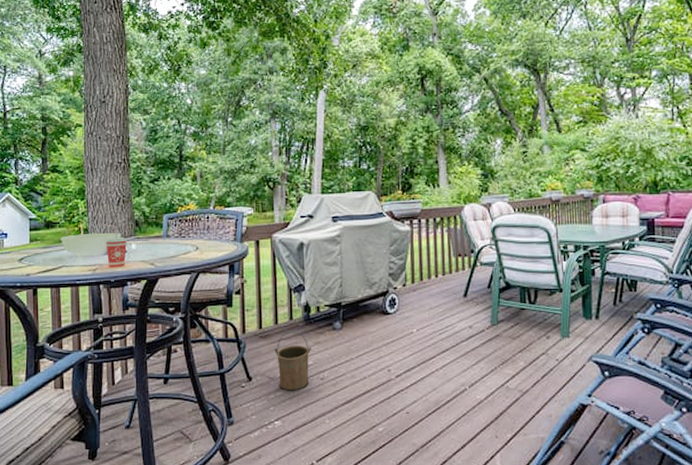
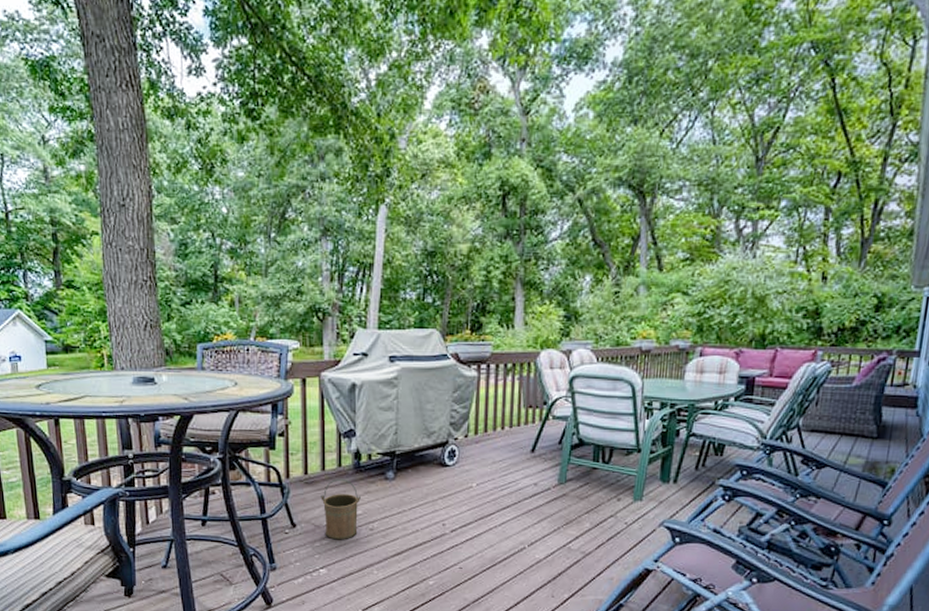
bowl: present [61,232,122,257] -> none [82,360,151,387]
beverage cup: present [102,224,128,268] -> none [128,351,158,401]

